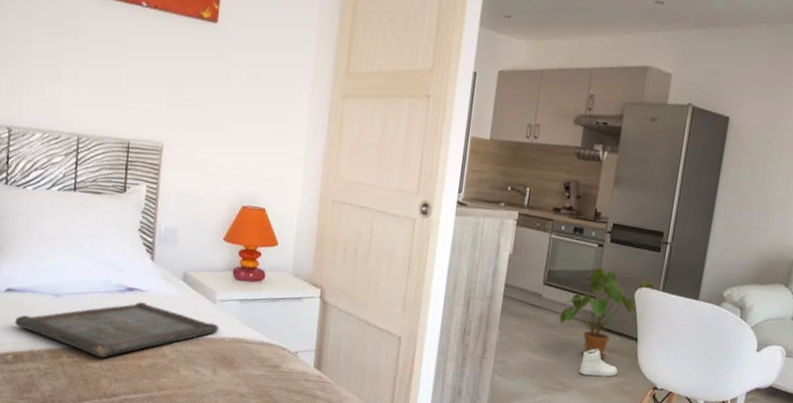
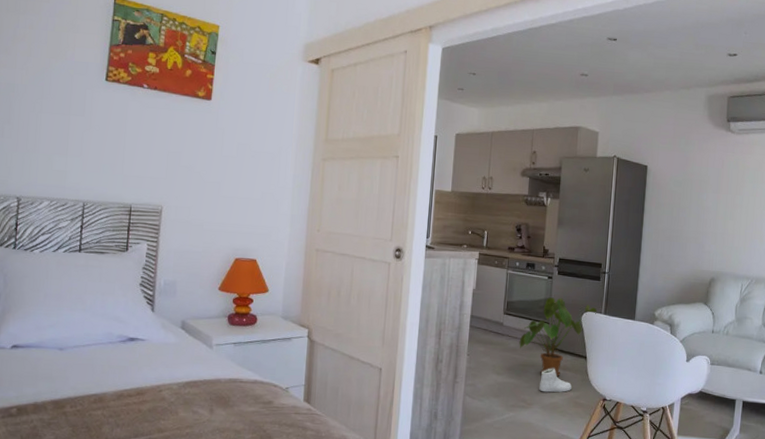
serving tray: present [14,301,219,358] -> none [19,350,215,406]

